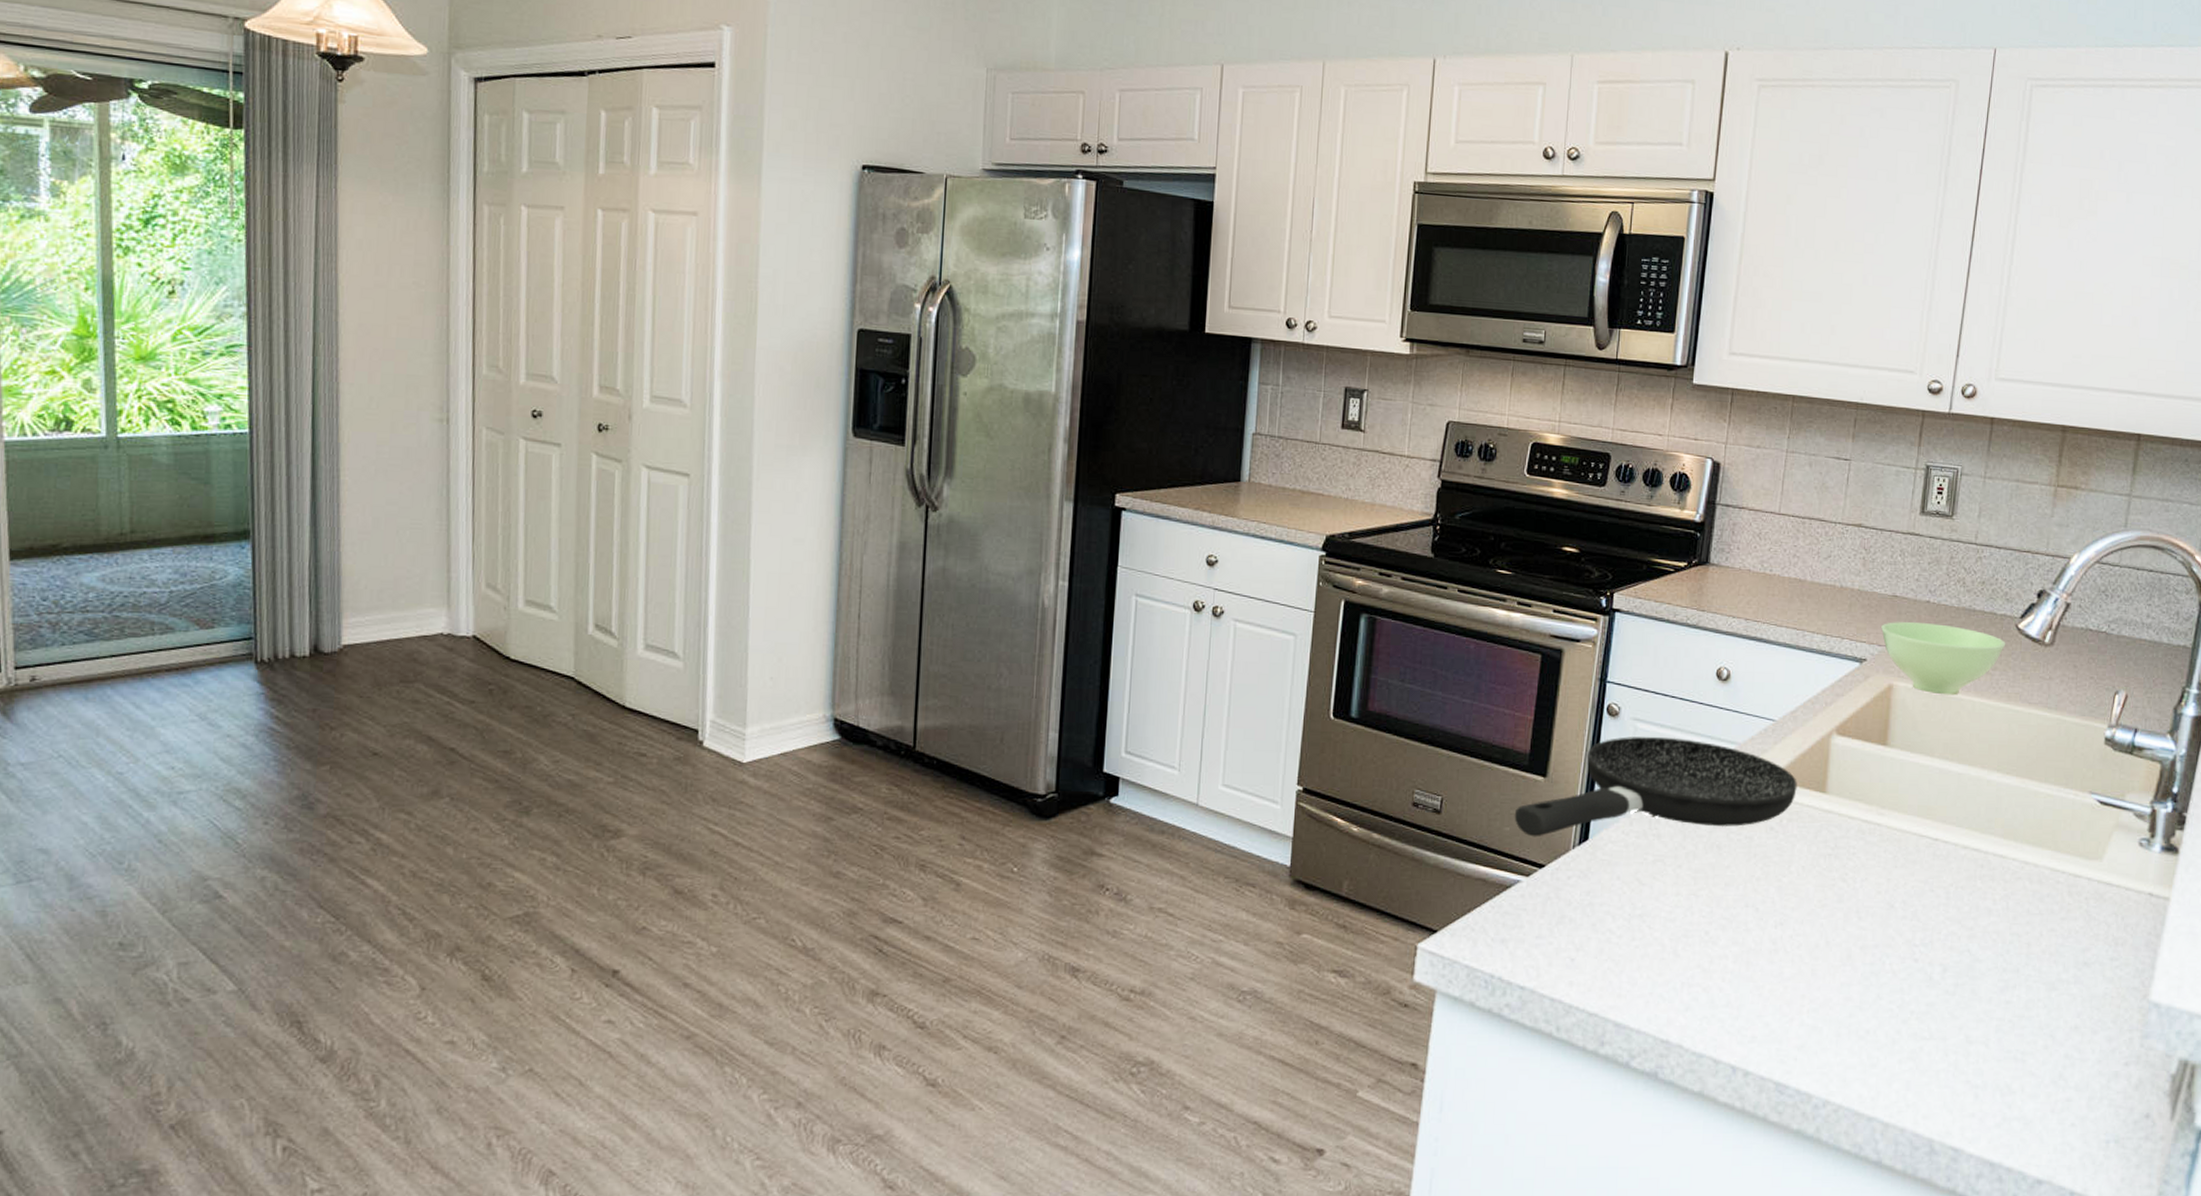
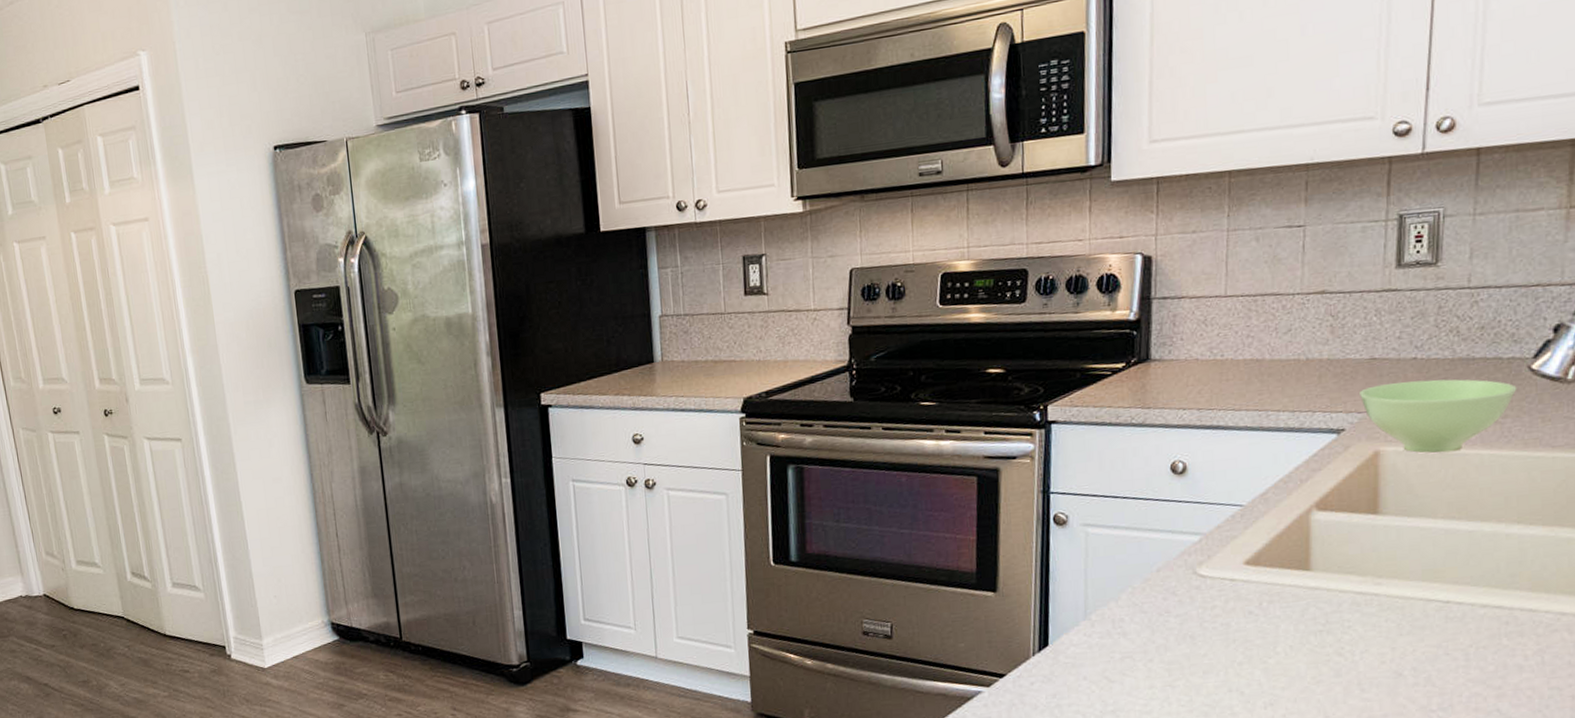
frying pan: present [1514,736,1797,837] -> none [967,536,1276,650]

